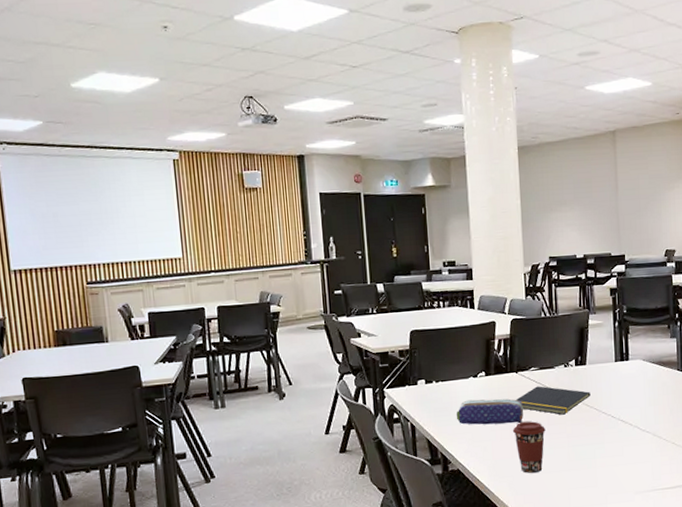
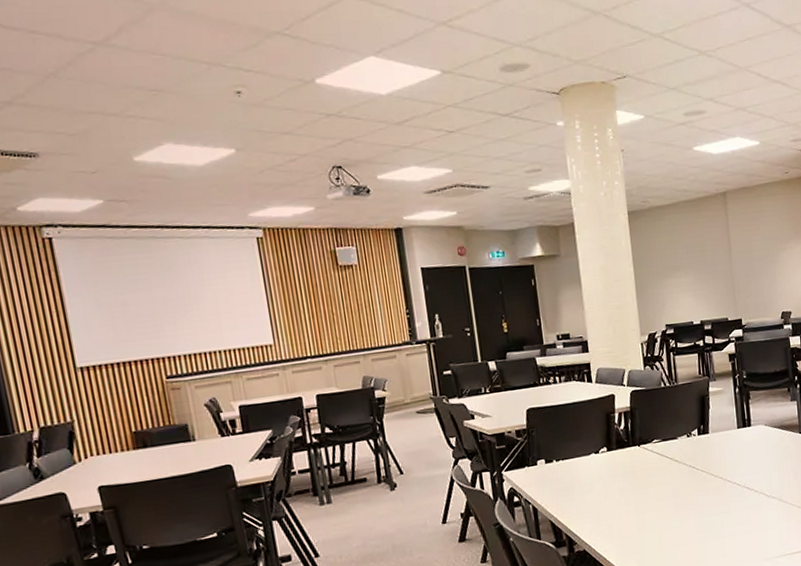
pencil case: present [456,398,524,425] -> none [579,473,649,503]
coffee cup: present [512,421,545,473] -> none [638,495,672,549]
notepad: present [515,386,591,415] -> none [639,458,715,486]

